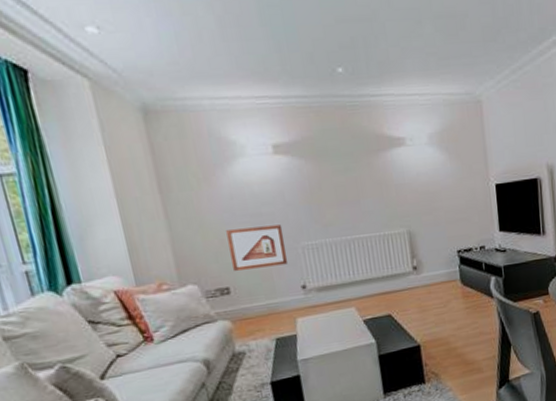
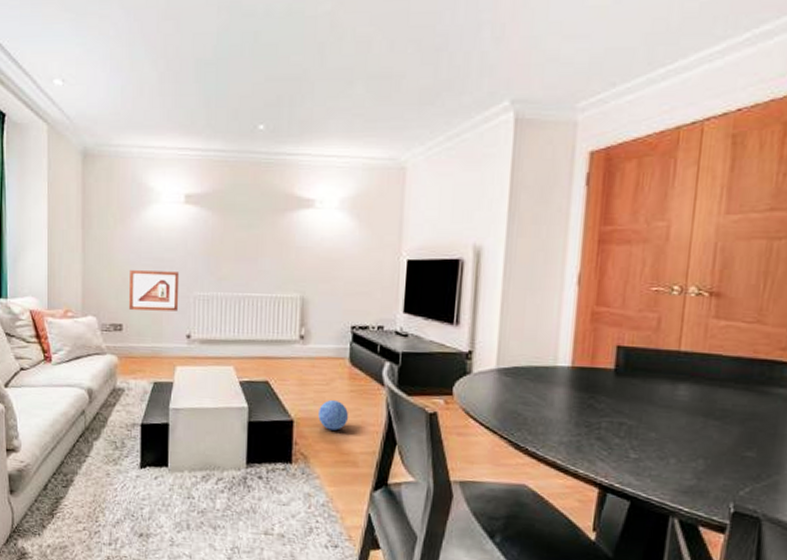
ball: none [441,318,469,346] -> present [318,399,349,431]

